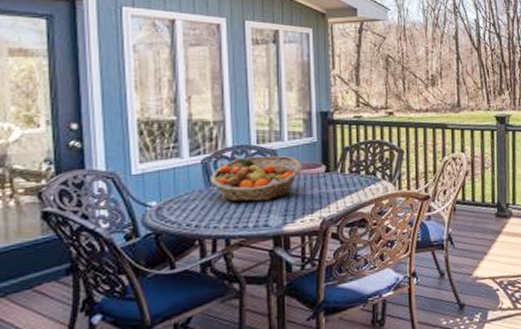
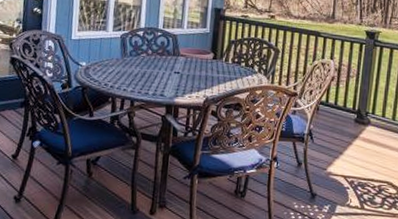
fruit basket: present [209,155,302,202] -> none [125,37,195,75]

